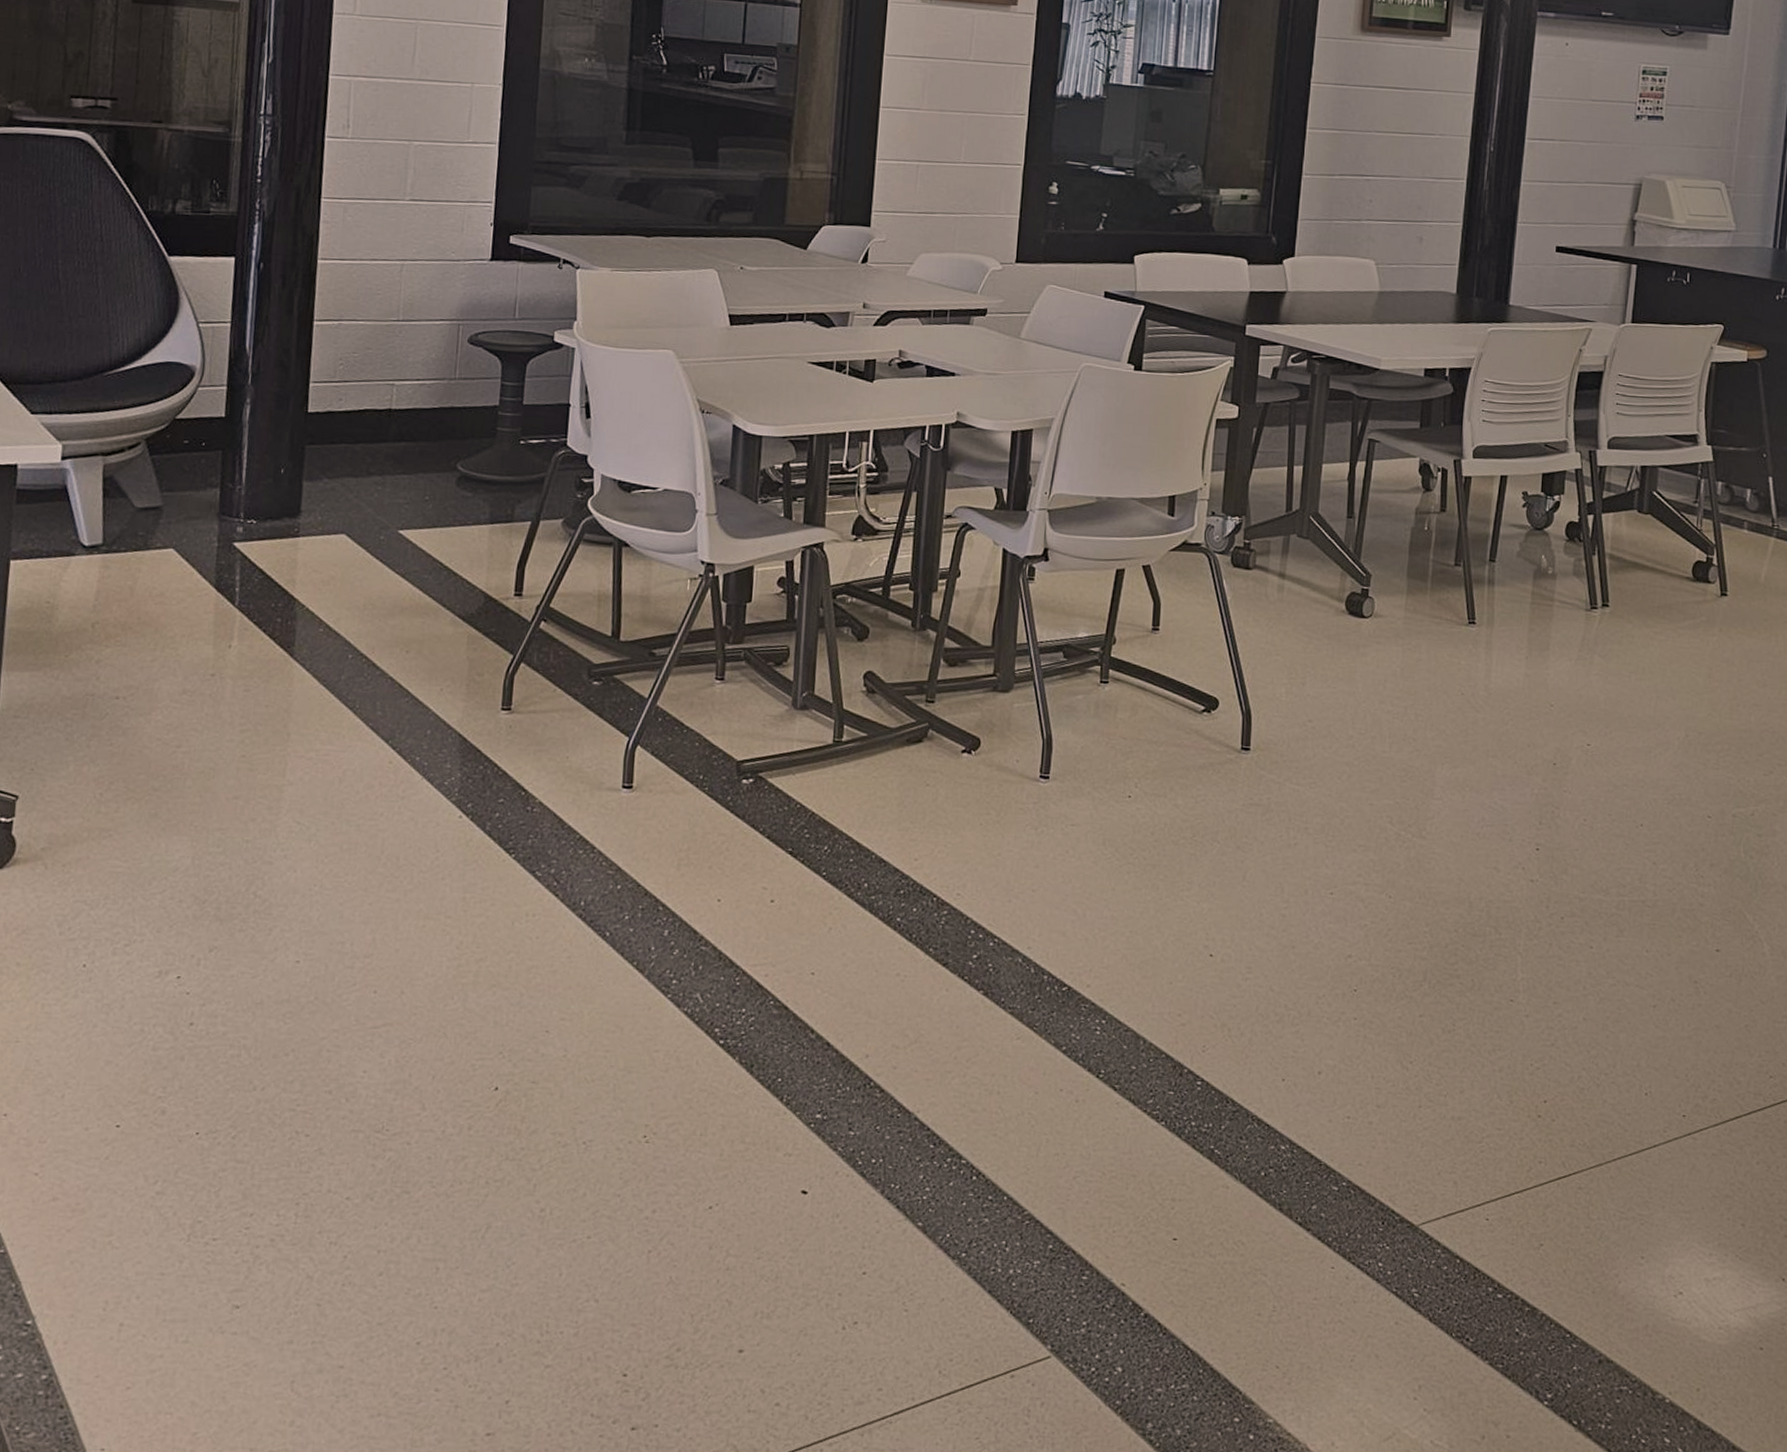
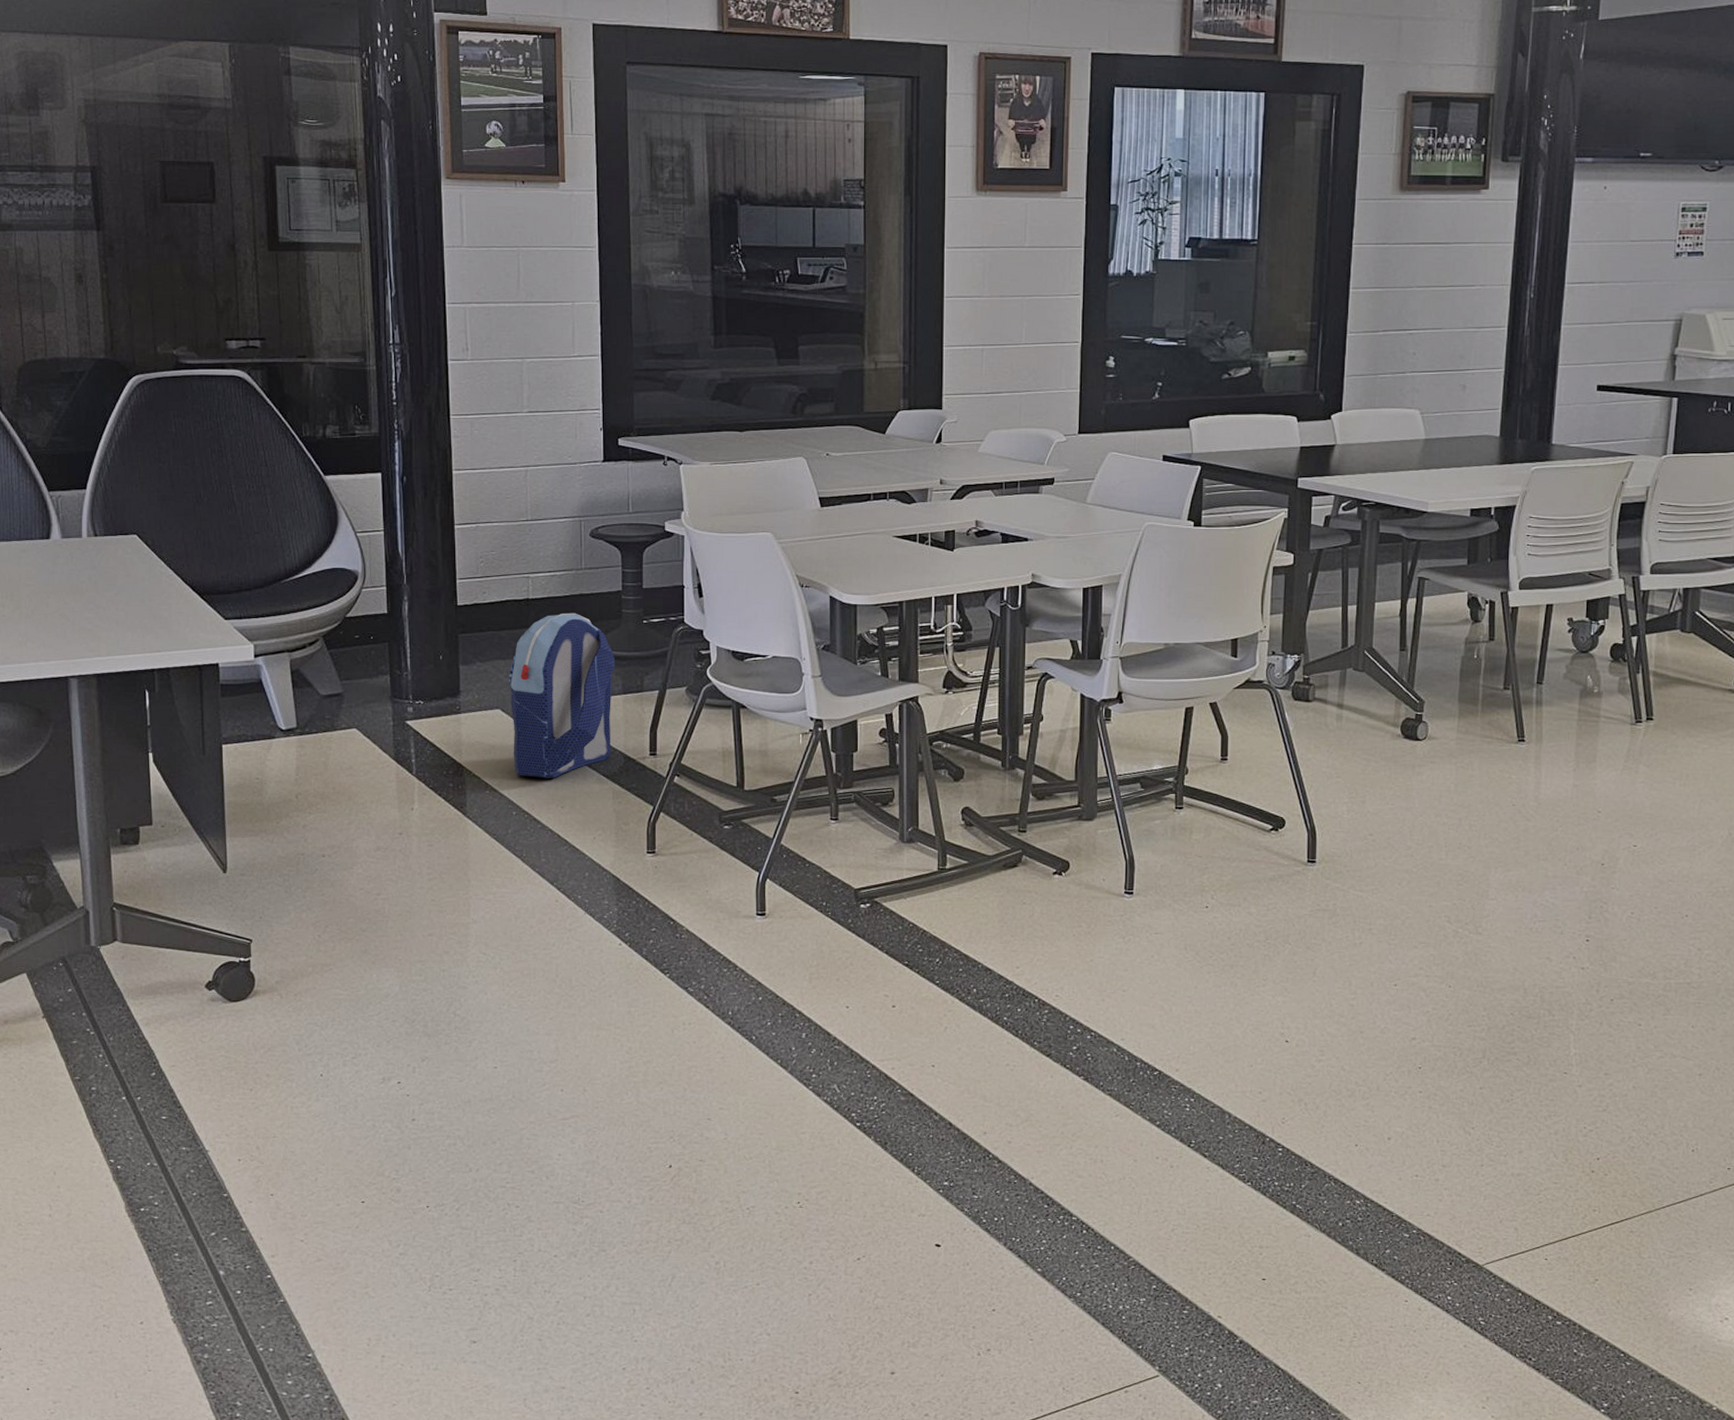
backpack: none [355,427,484,618] -> present [508,613,615,779]

